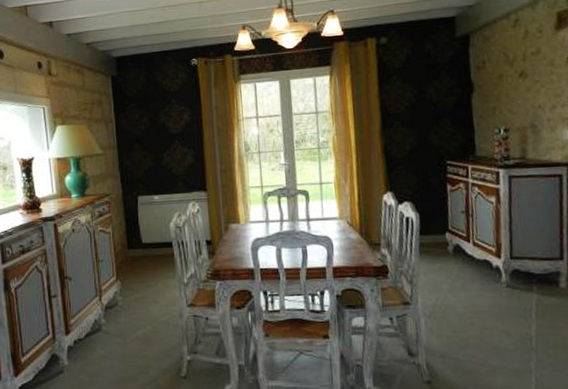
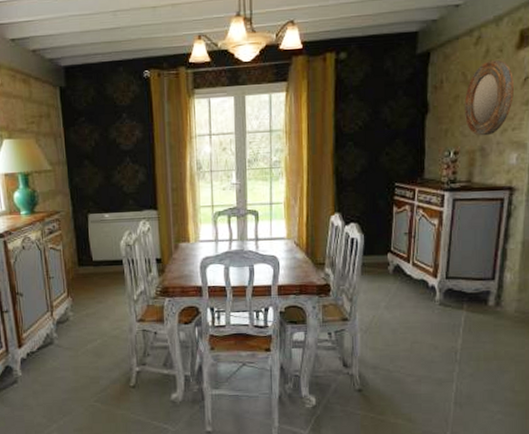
home mirror: none [508,40,559,113] -> present [464,60,514,136]

